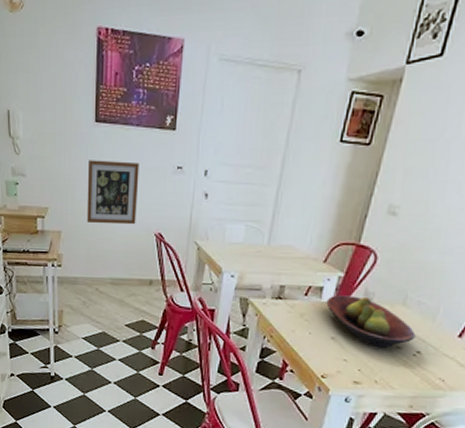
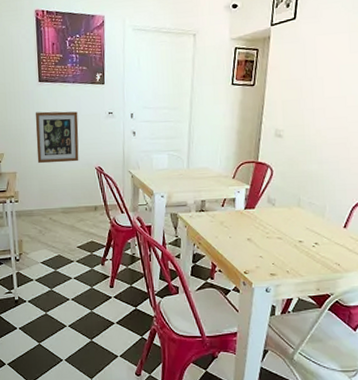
fruit bowl: present [326,295,416,349] -> none [239,202,312,244]

